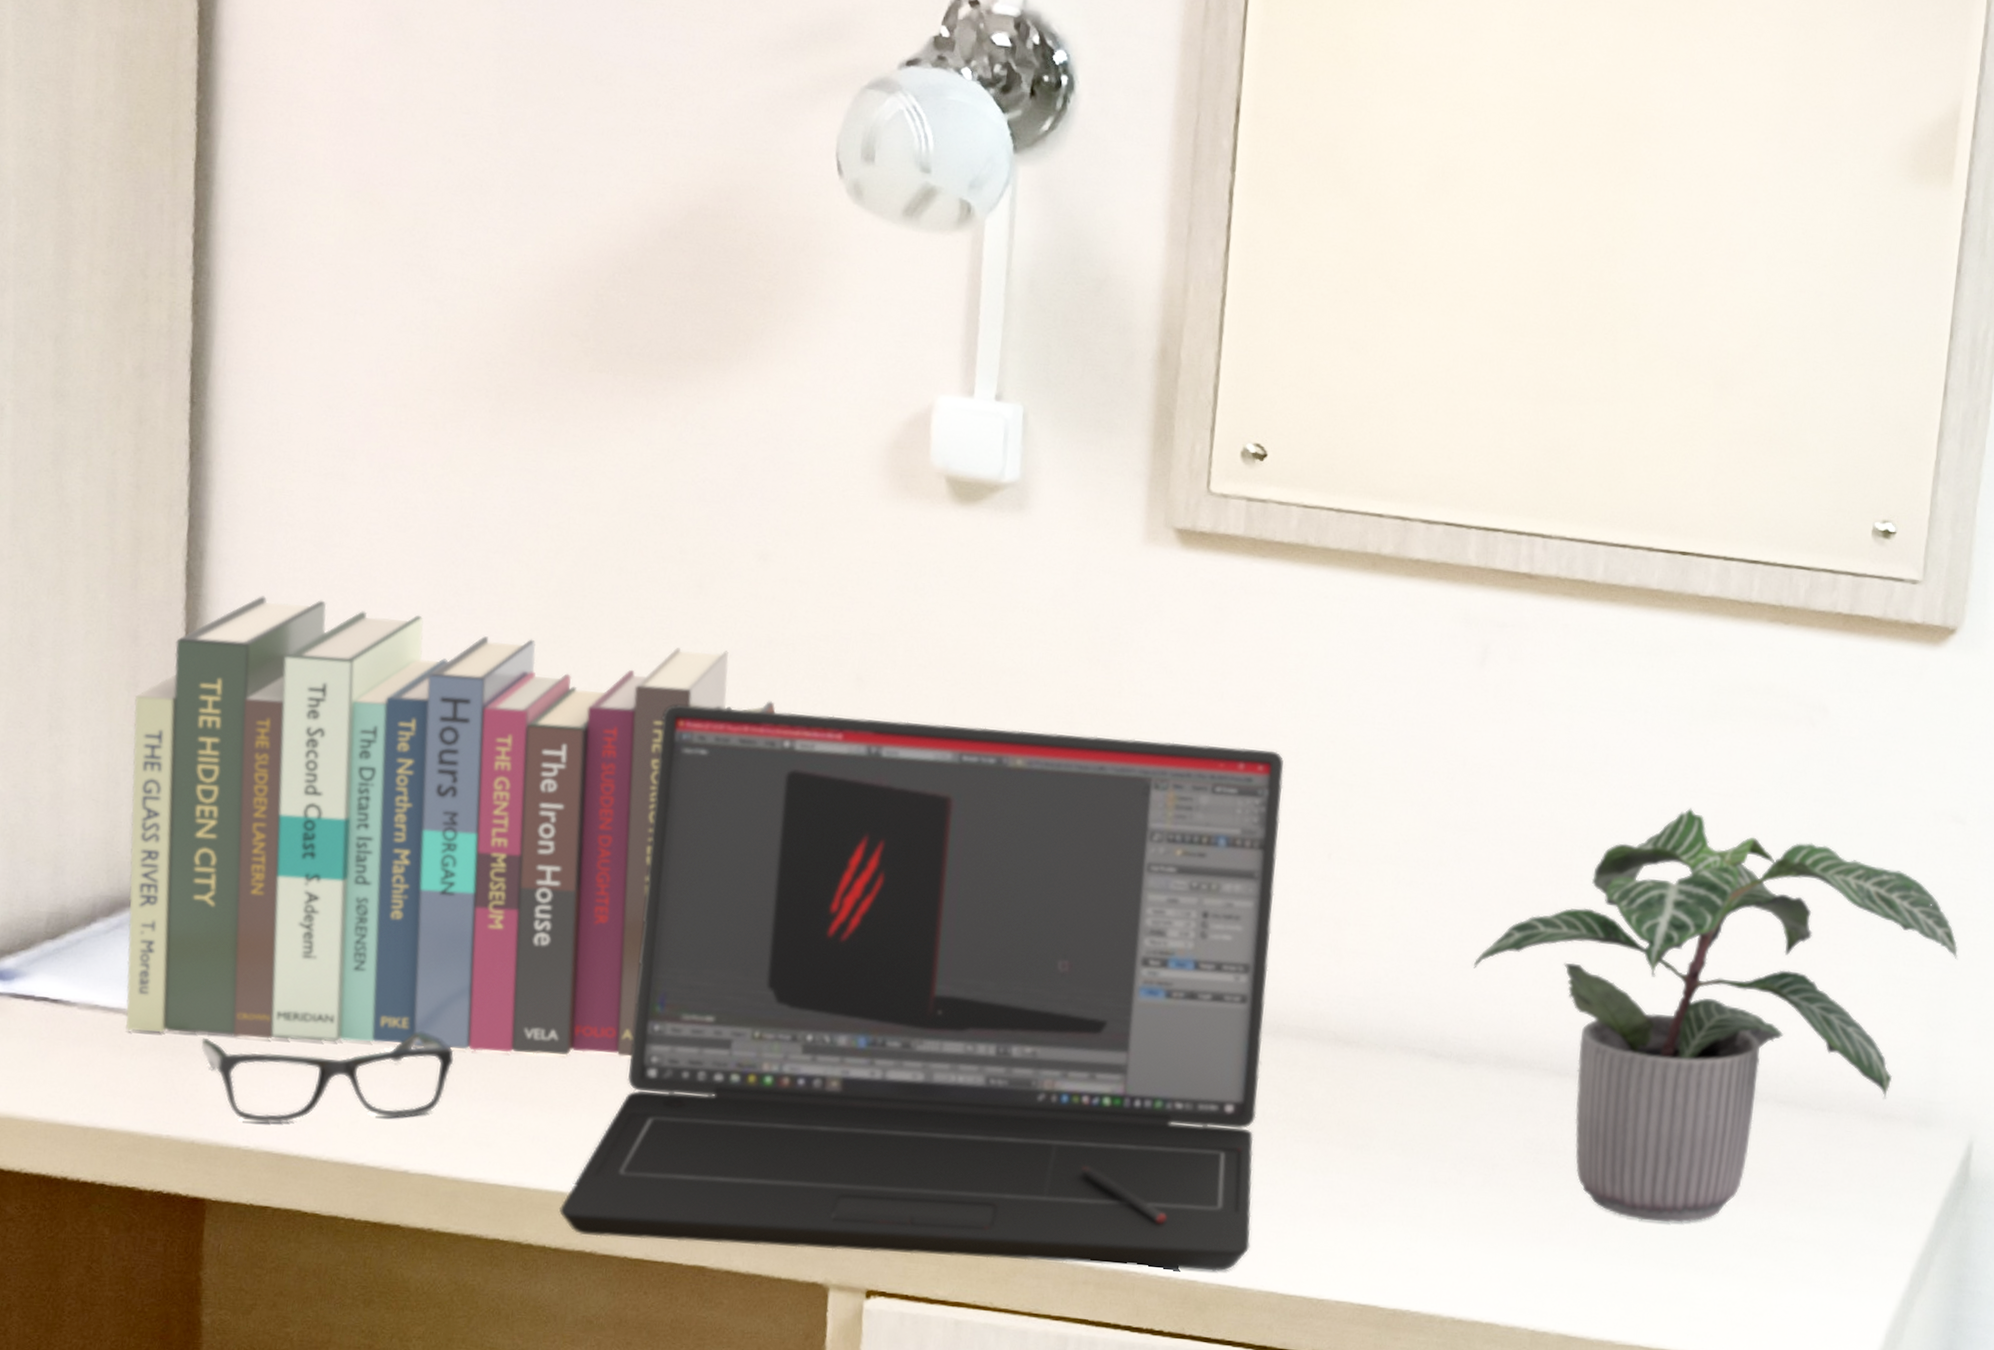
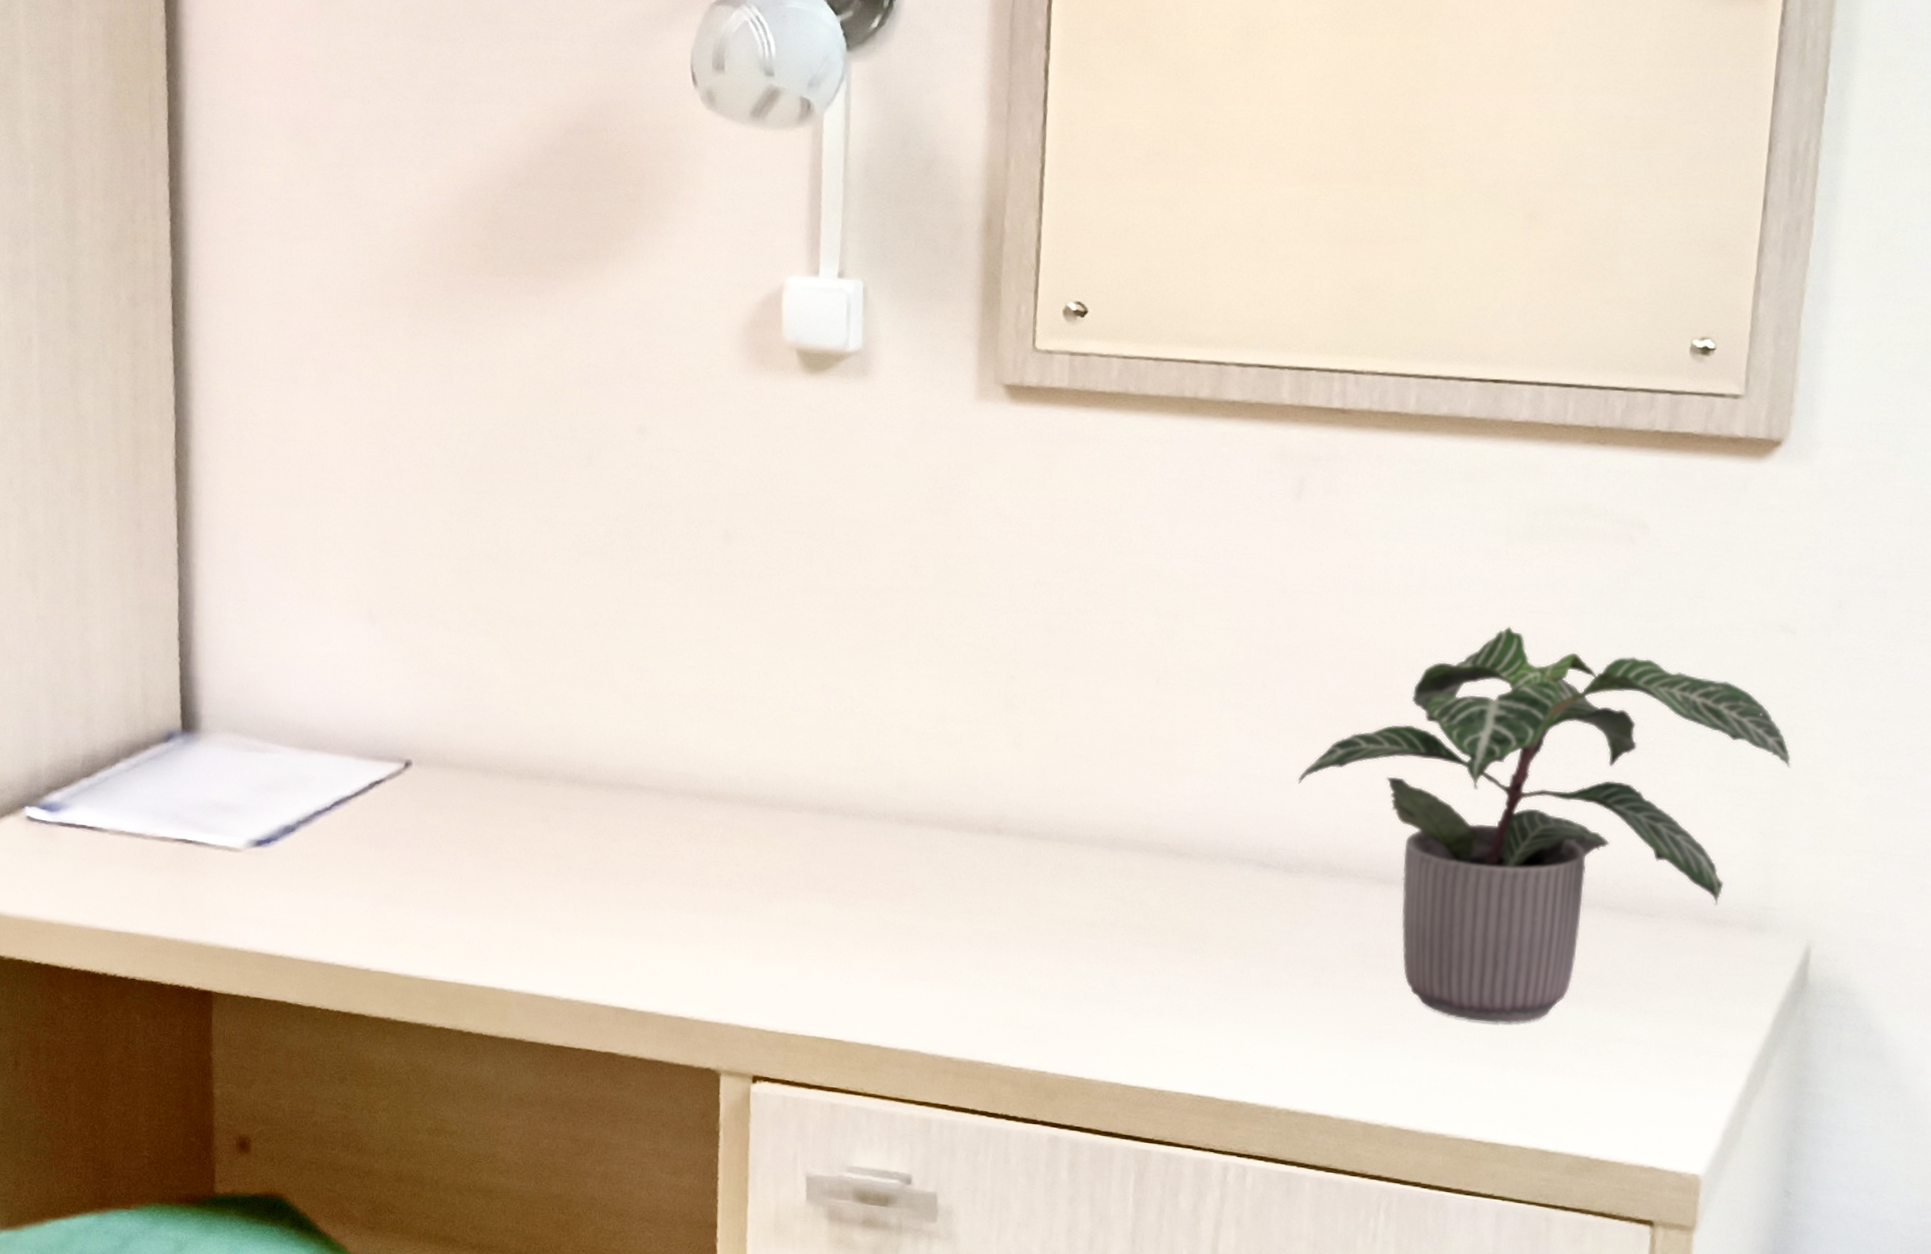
books: present [126,596,777,1058] -> none [140,485,658,872]
eyeglasses: present [200,1031,454,1123] -> none [203,851,402,928]
laptop: present [558,704,1284,1271] -> none [491,564,1112,1063]

